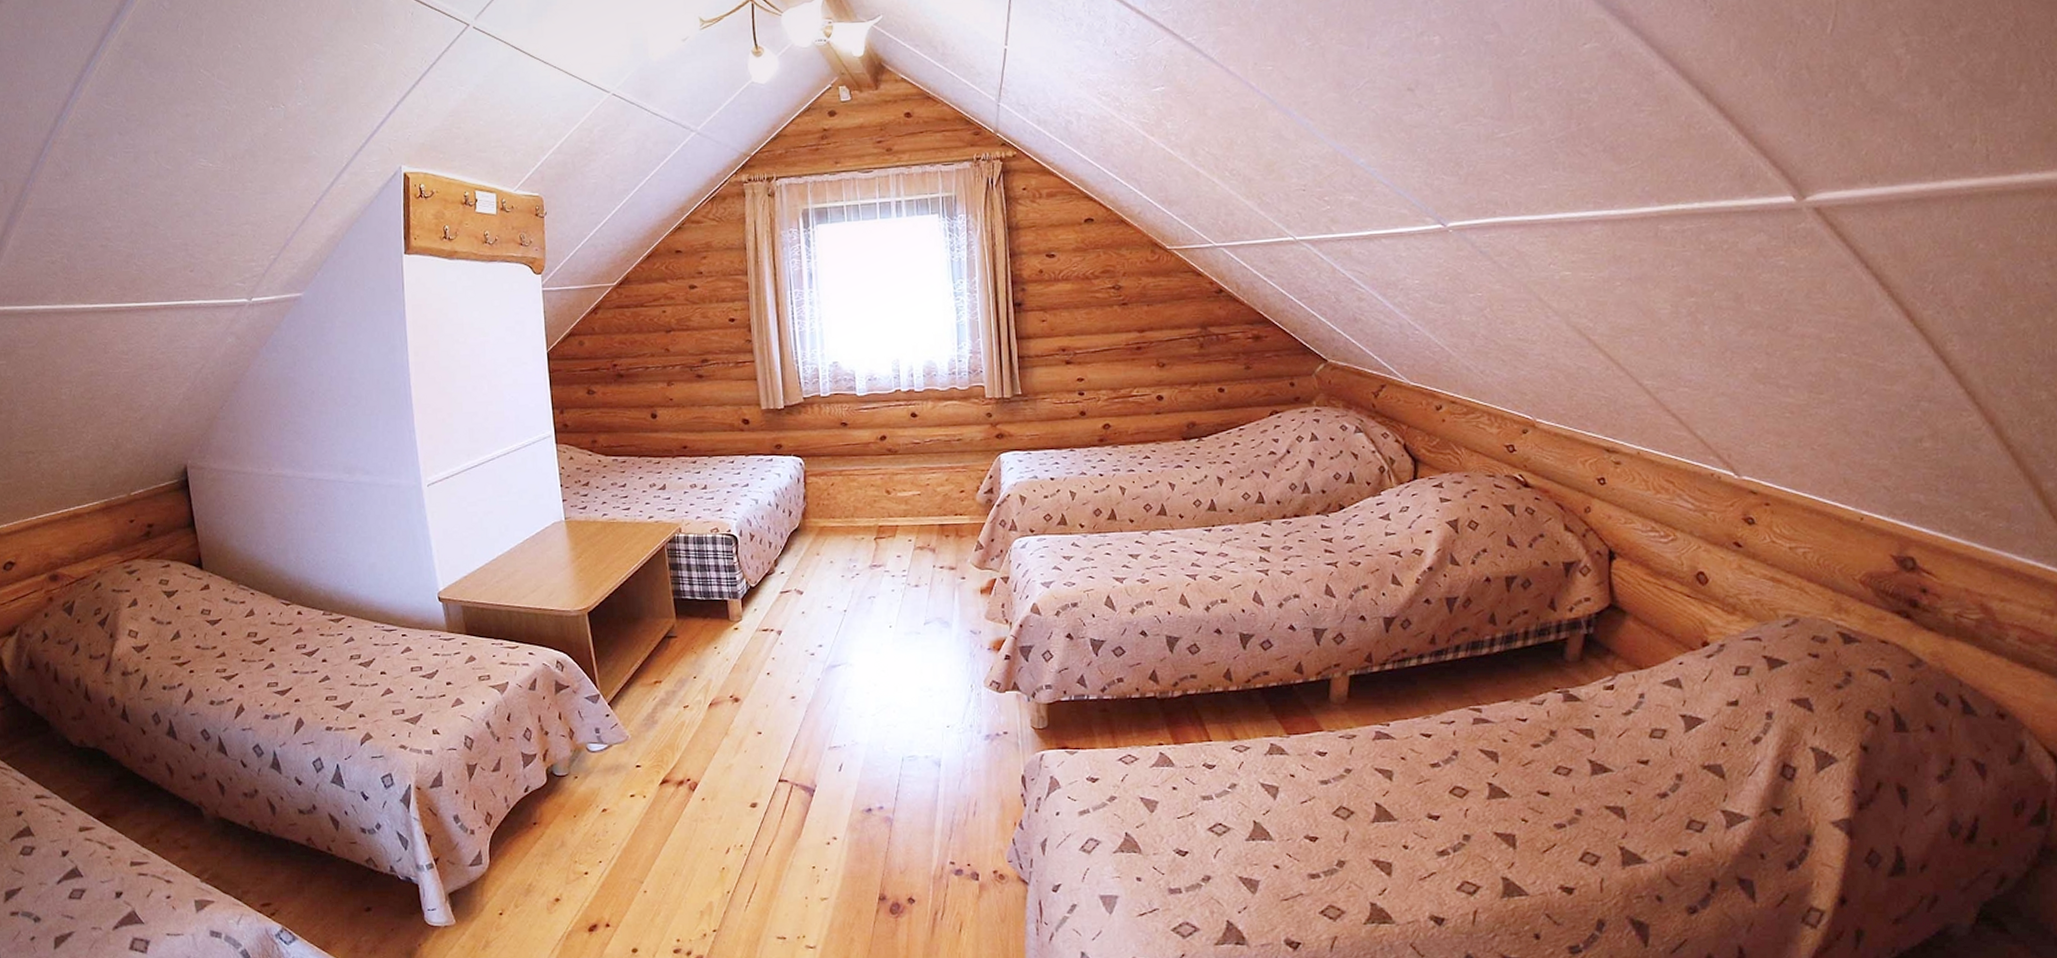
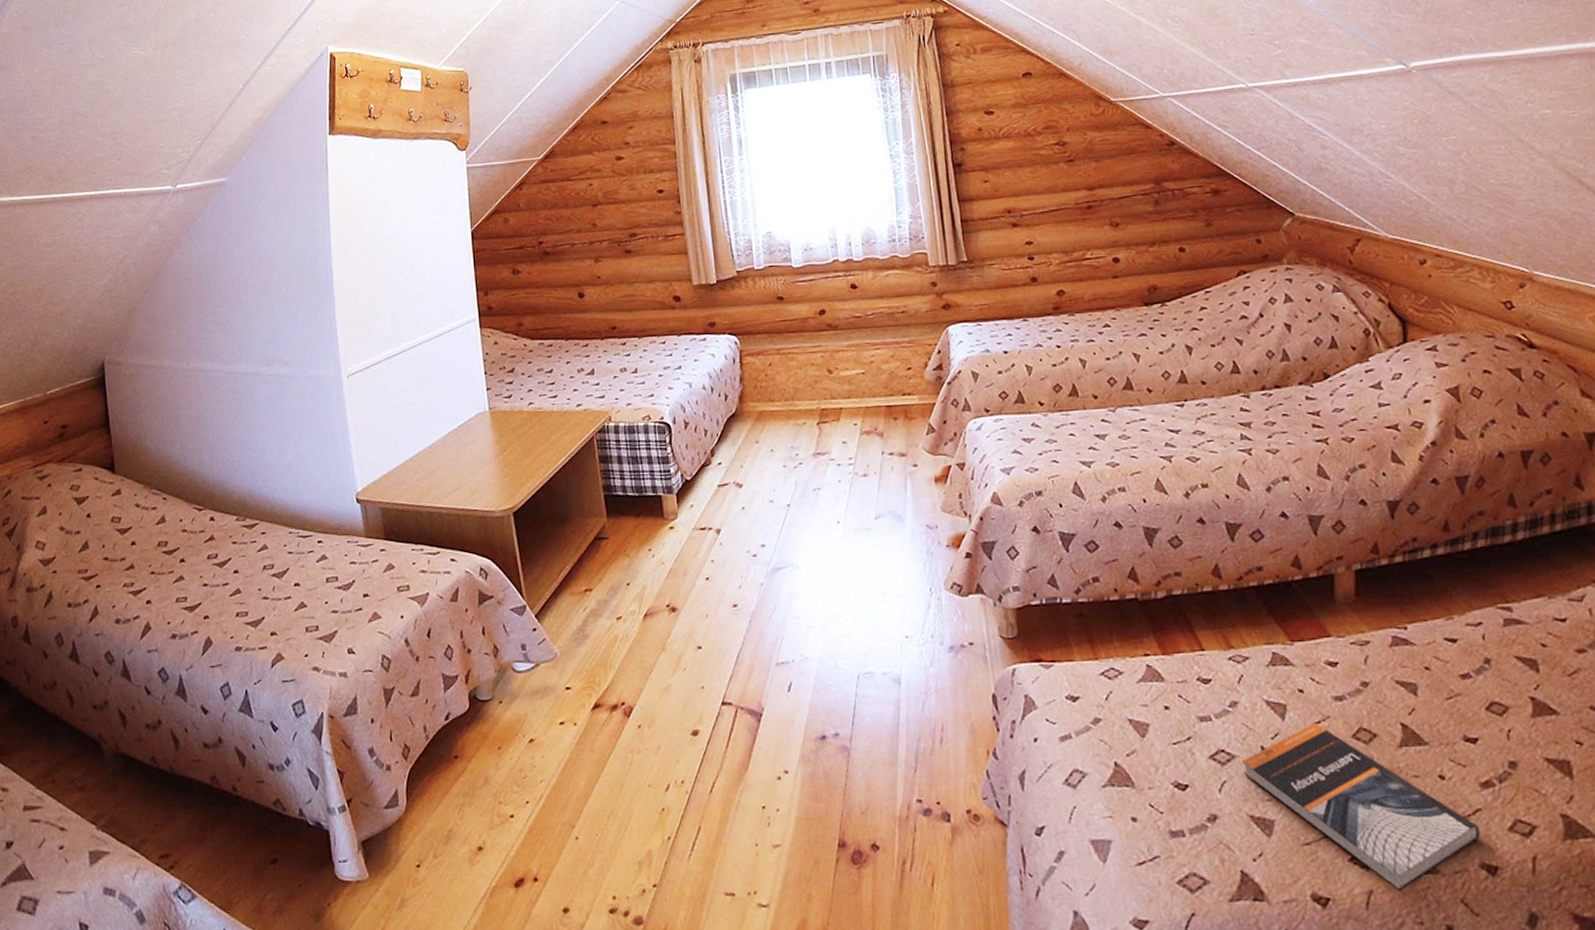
book: none [1236,801,1432,938] -> present [1242,722,1480,892]

